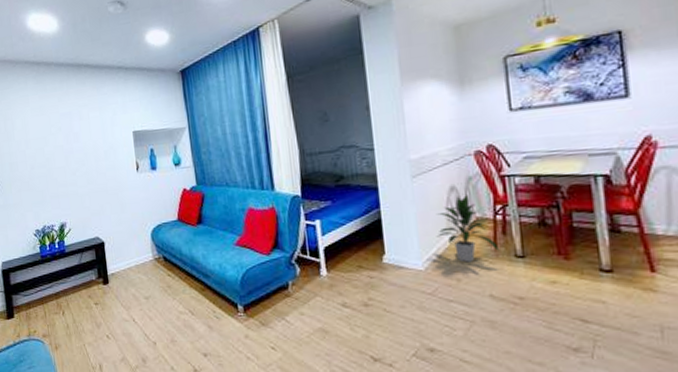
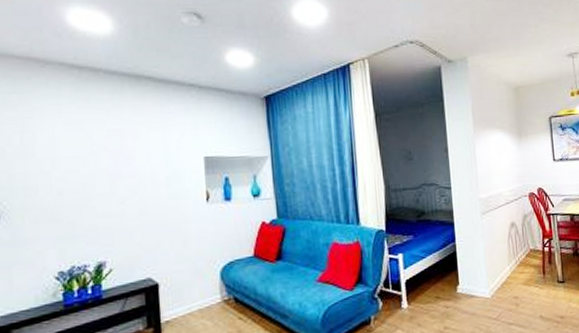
indoor plant: present [436,195,500,263] -> none [500,230,547,289]

